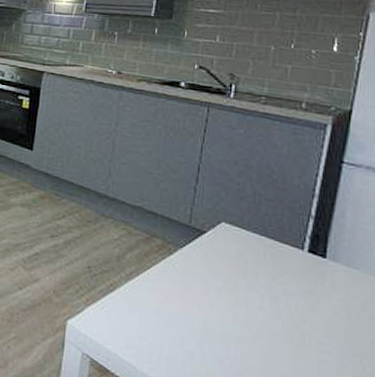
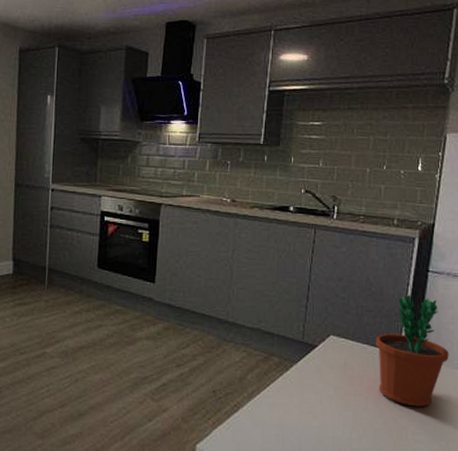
flower pot: none [275,186,367,314] -> present [375,294,449,407]

